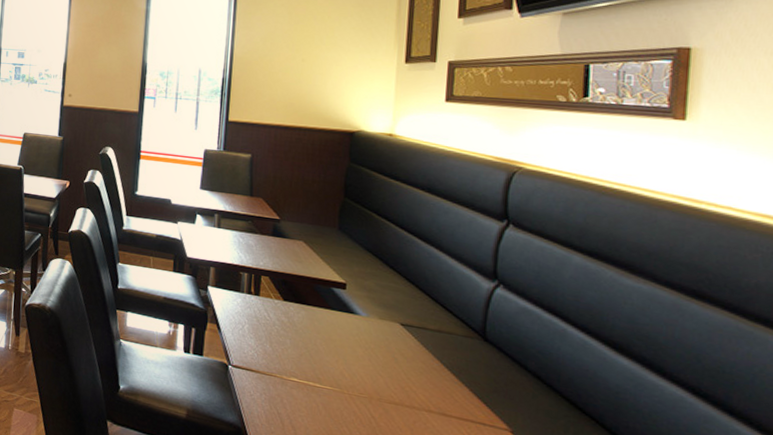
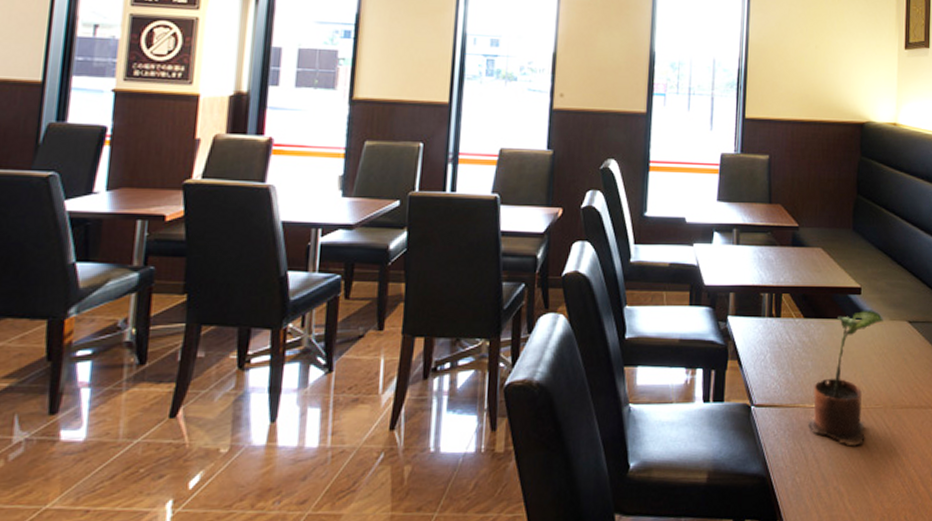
potted plant: none [285,304,371,426] -> present [808,310,883,446]

